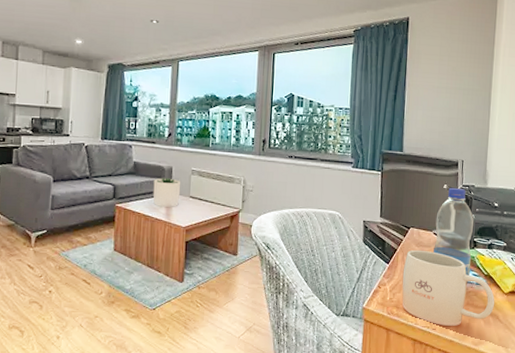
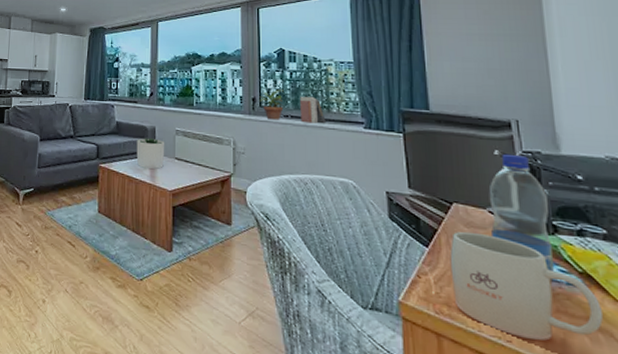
potted plant: none [269,132,290,160] -> present [259,89,284,120]
books: none [302,138,323,164] -> present [300,96,326,124]

